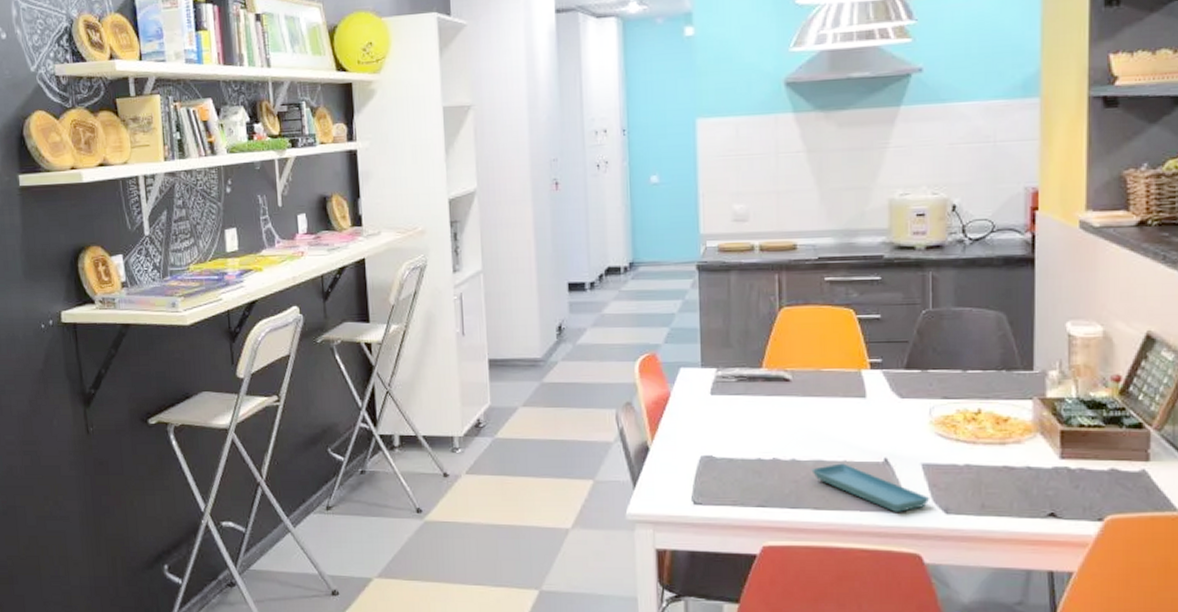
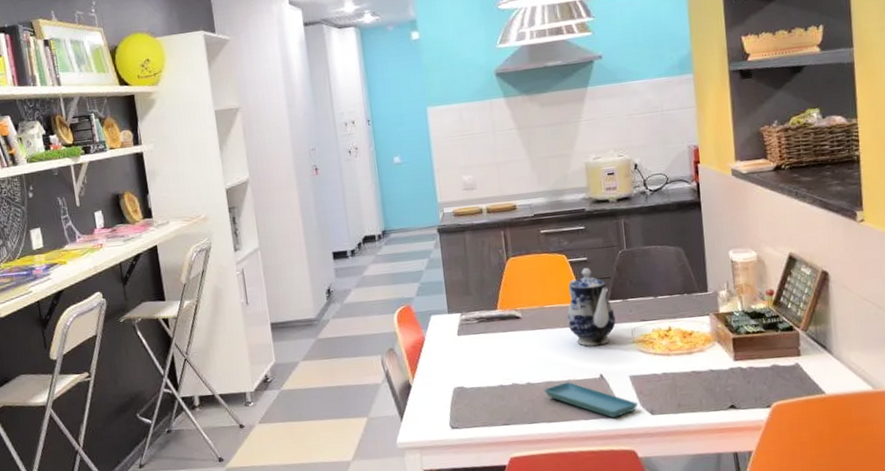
teapot: none [848,327,910,424] -> present [567,267,616,347]

